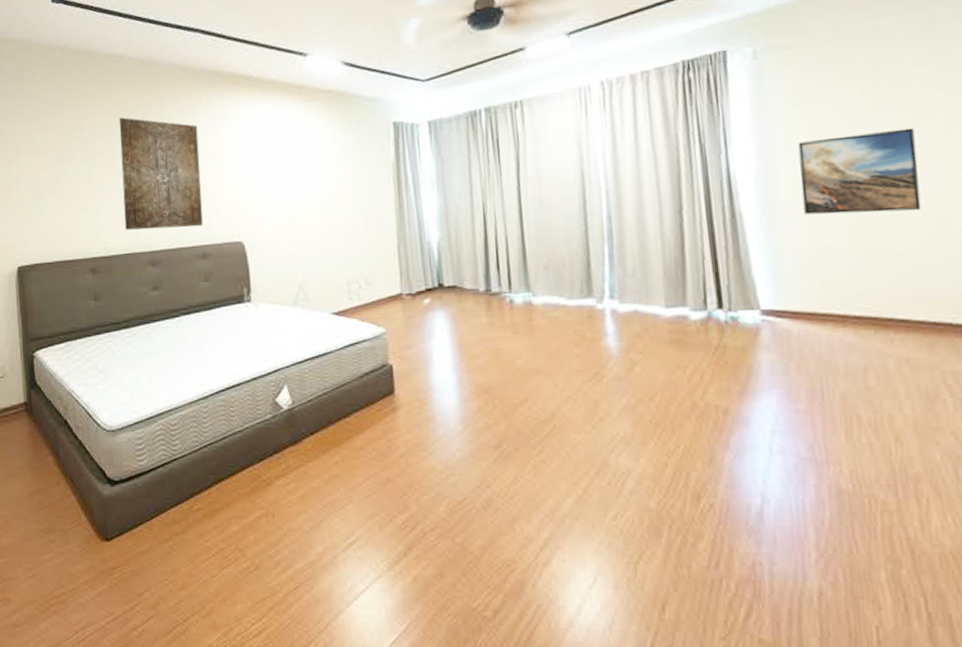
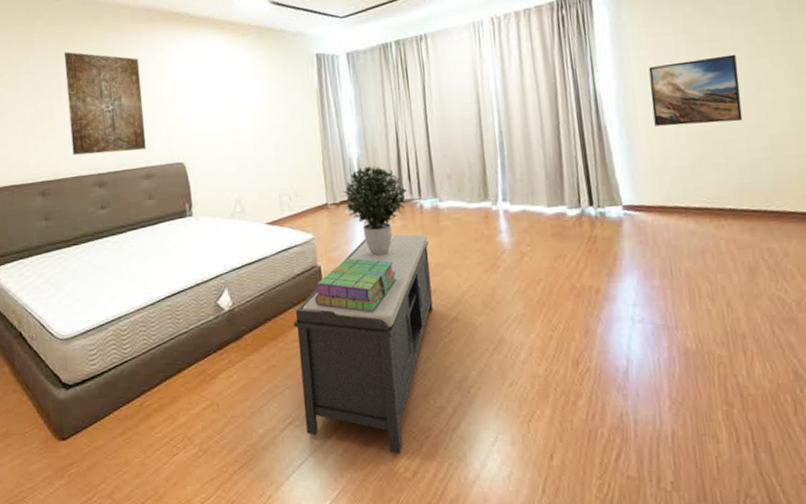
bench: none [360,332,523,588] -> present [293,234,434,454]
stack of books: none [384,357,480,422] -> present [314,258,397,313]
potted plant: none [420,251,496,358] -> present [343,165,408,257]

